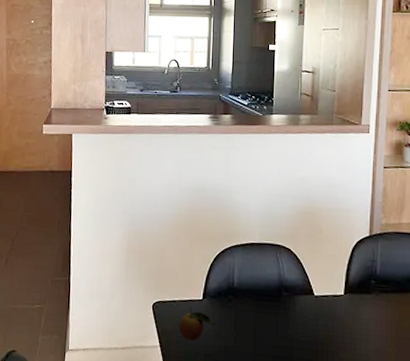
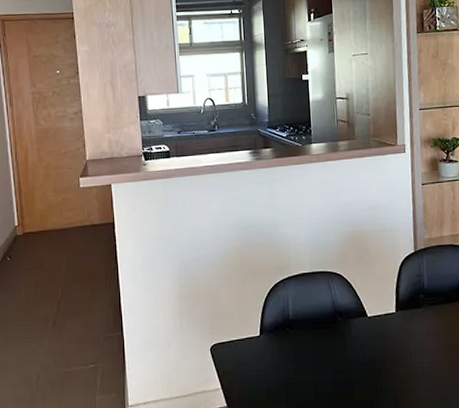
fruit: present [179,307,217,341] -> none [239,345,277,379]

